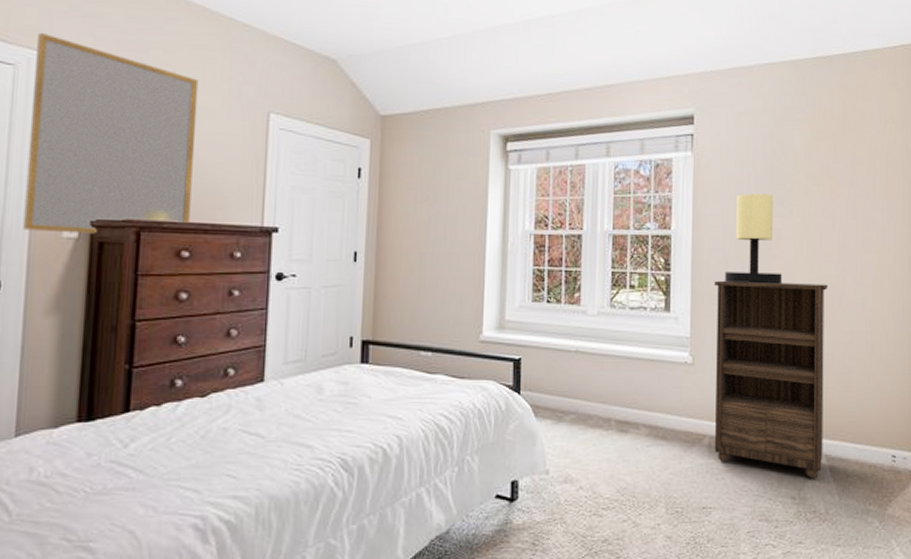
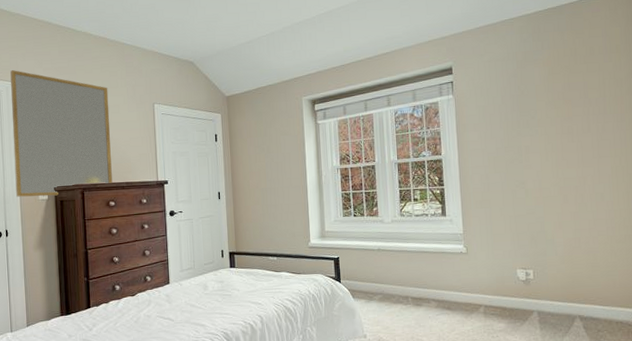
bookshelf: present [714,280,828,478] -> none [478,185,577,333]
table lamp: present [725,193,783,284] -> none [486,120,533,191]

